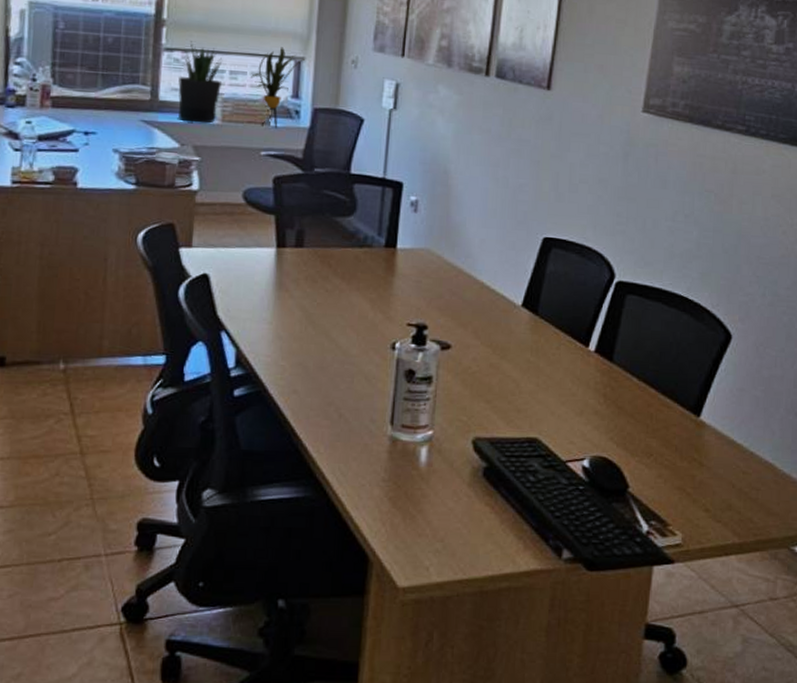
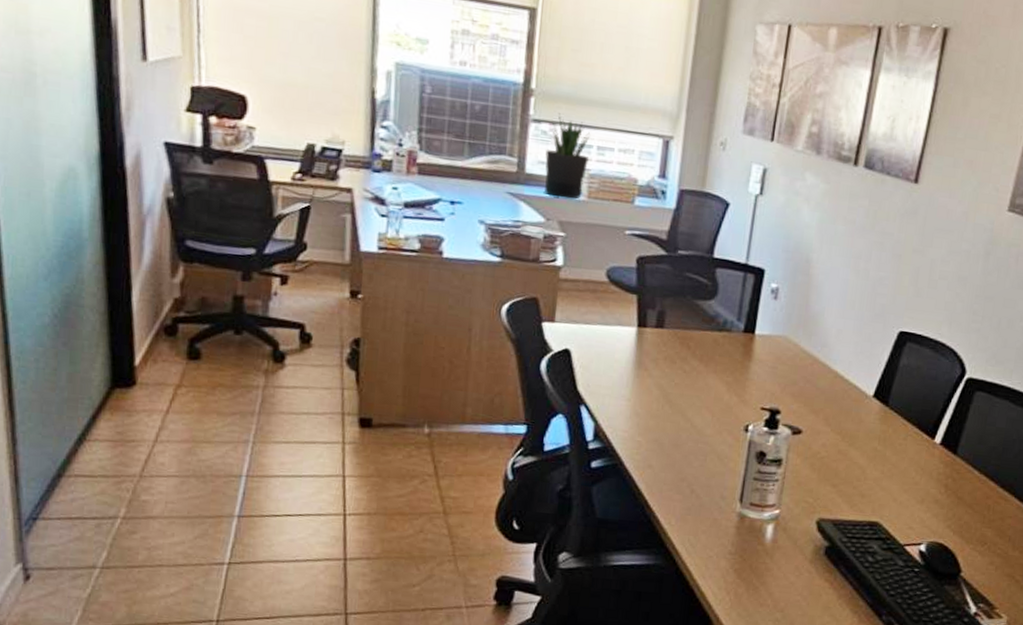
house plant: present [251,47,305,129] -> none [618,124,673,208]

